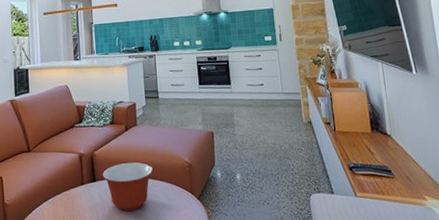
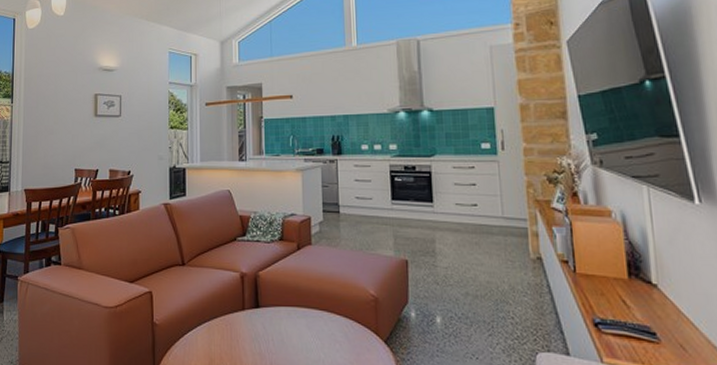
mixing bowl: present [102,162,153,212] -> none [267,288,329,348]

